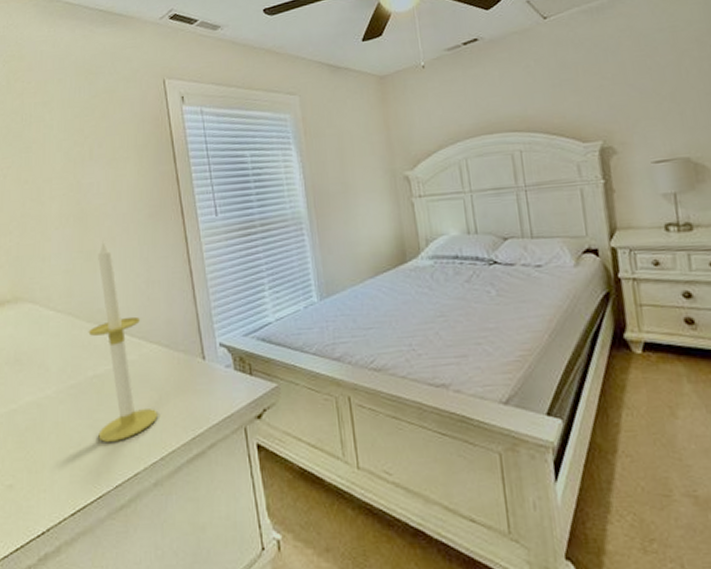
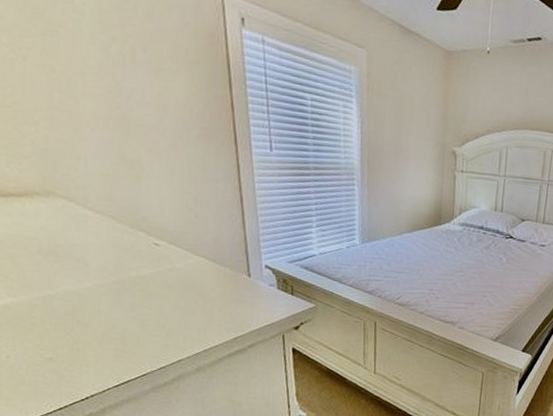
candle: present [88,240,158,443] -> none [131,151,202,334]

